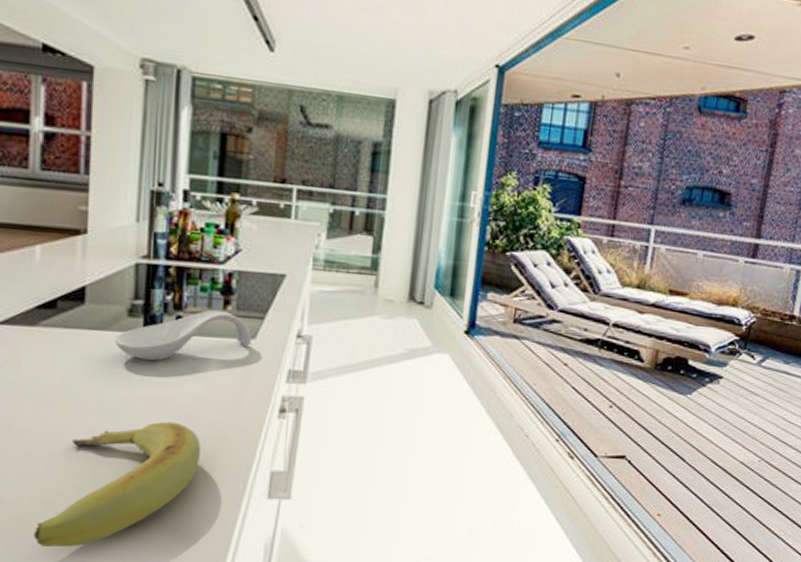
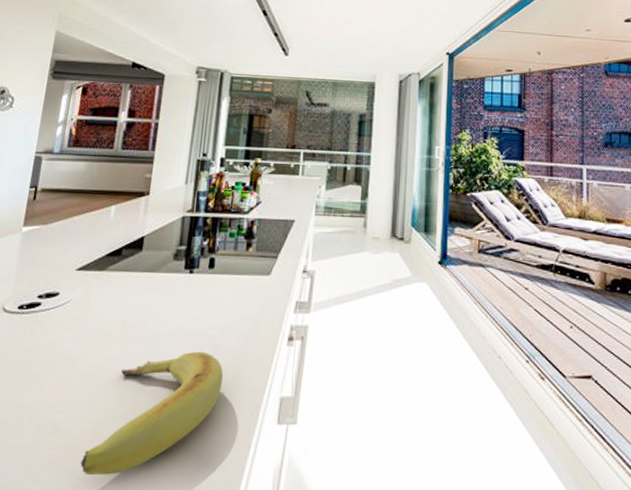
spoon rest: present [113,309,252,361] -> none [161,251,267,297]

